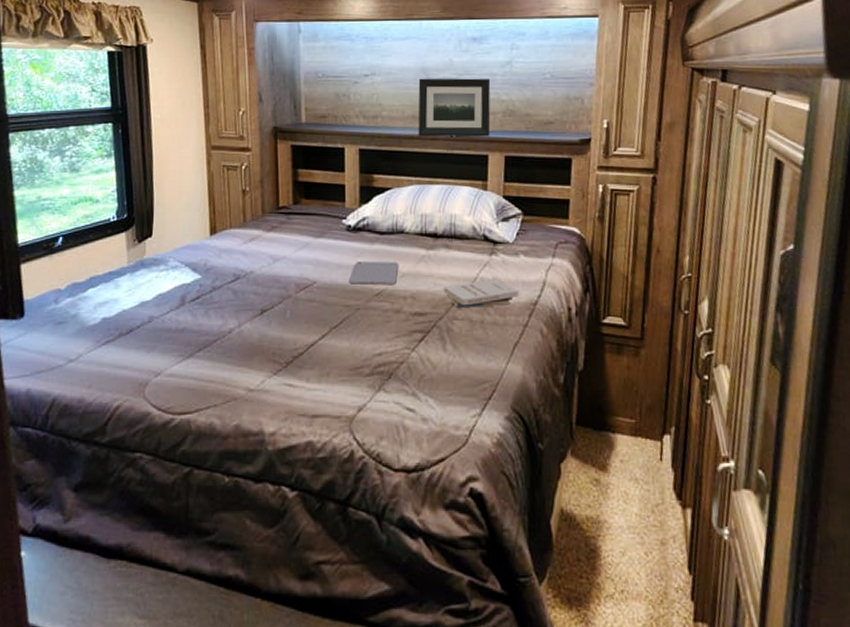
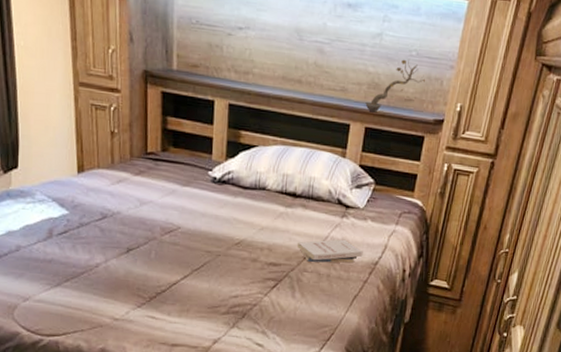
tablet: present [349,262,399,284] -> none [212,212,259,236]
picture frame: present [418,78,491,137] -> none [286,39,361,106]
plant: none [502,83,565,140] -> present [365,59,426,113]

